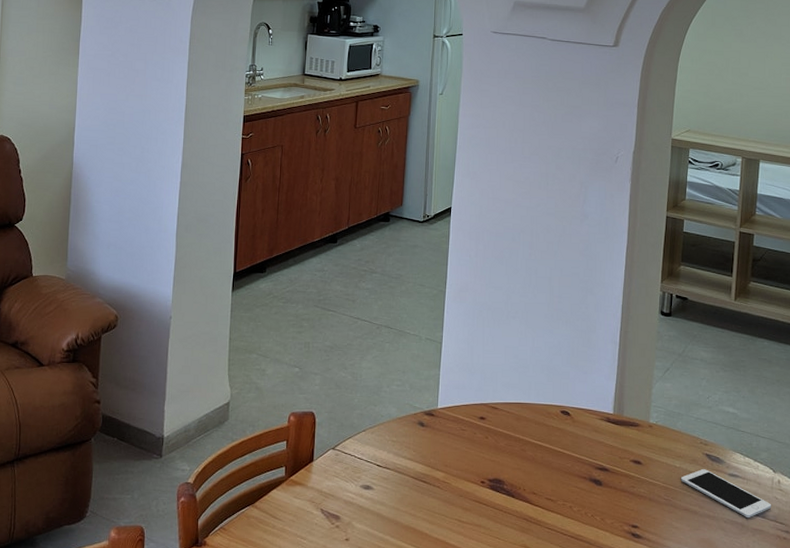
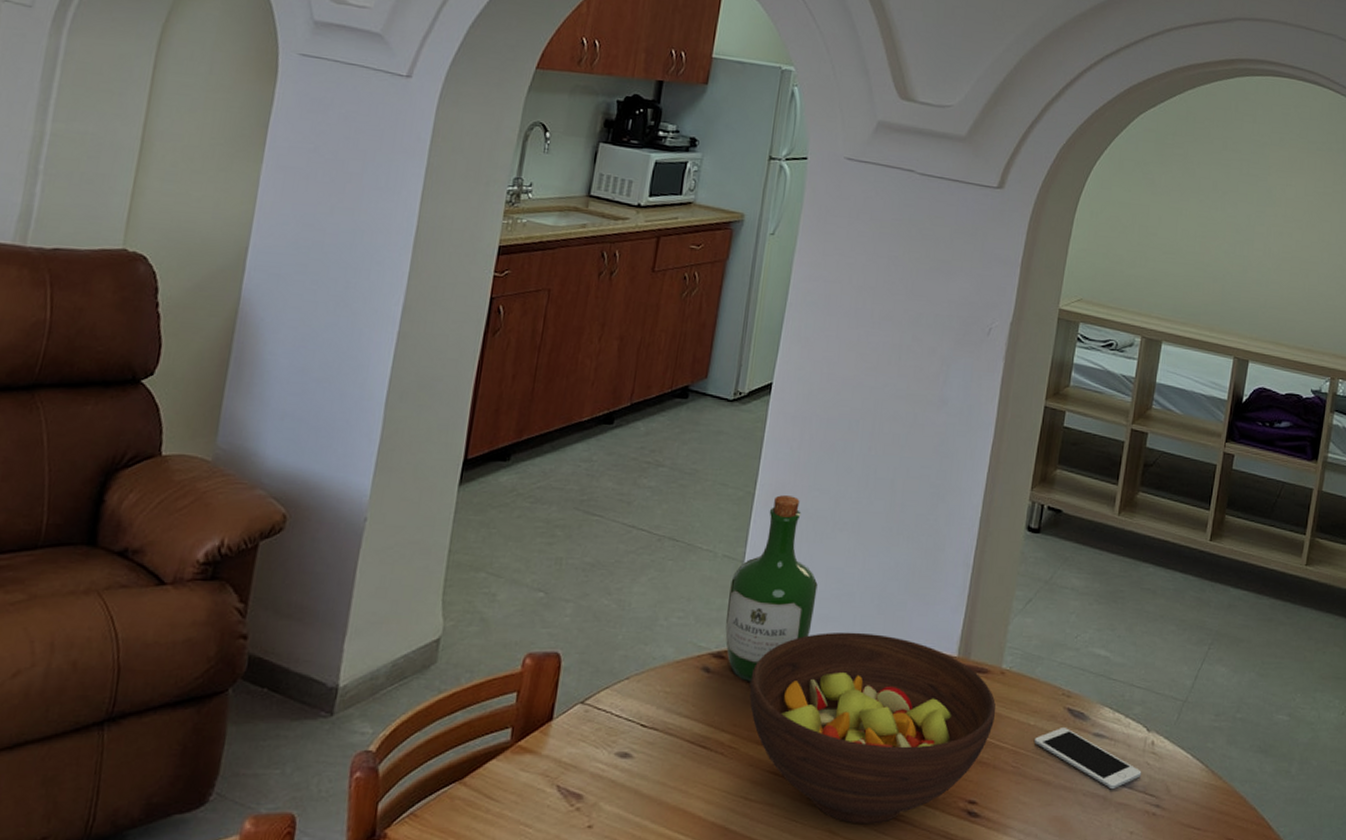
wine bottle: none [432,292,499,434] -> present [725,495,818,683]
fruit bowl: none [455,395,648,542] -> present [749,632,997,824]

